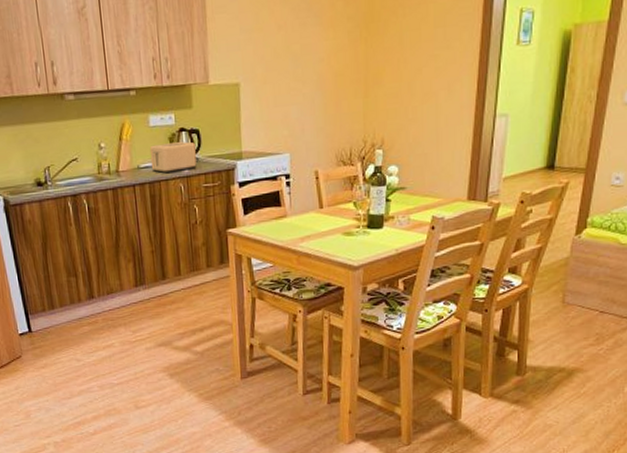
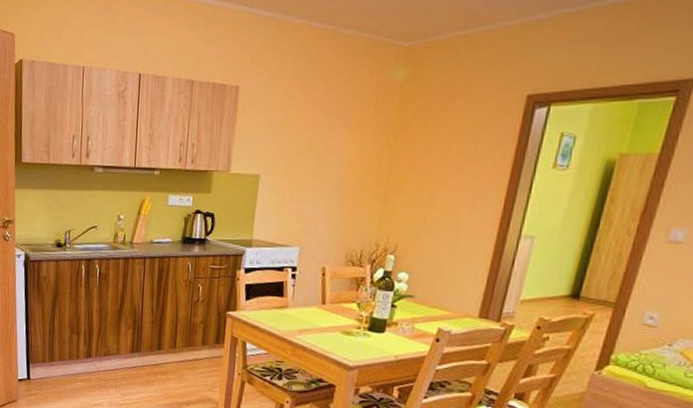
toaster: present [149,141,197,174] -> none [163,223,208,251]

